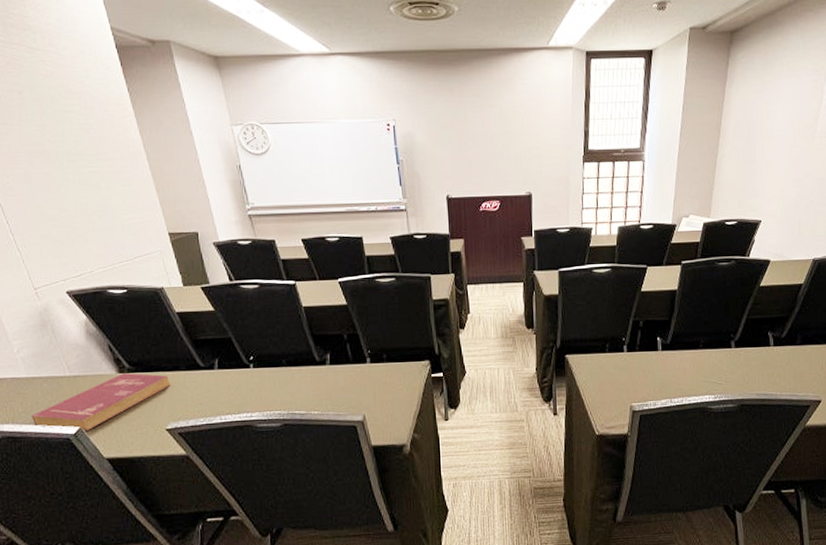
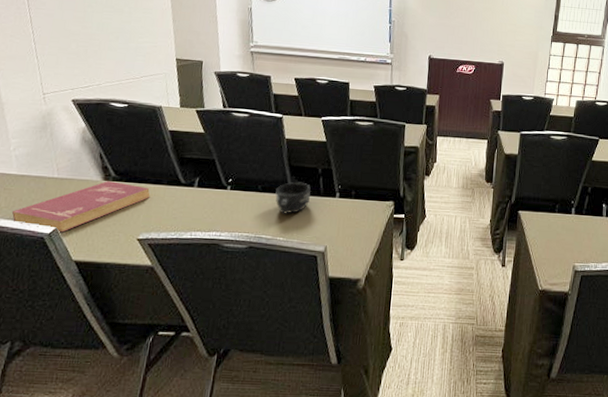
mug: none [301,351,340,387] -> present [275,182,312,214]

